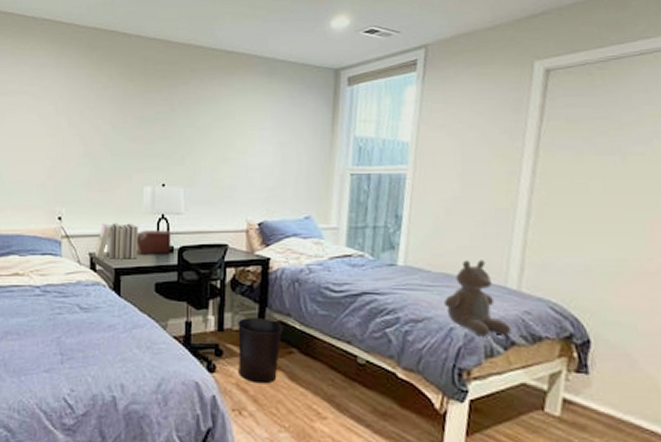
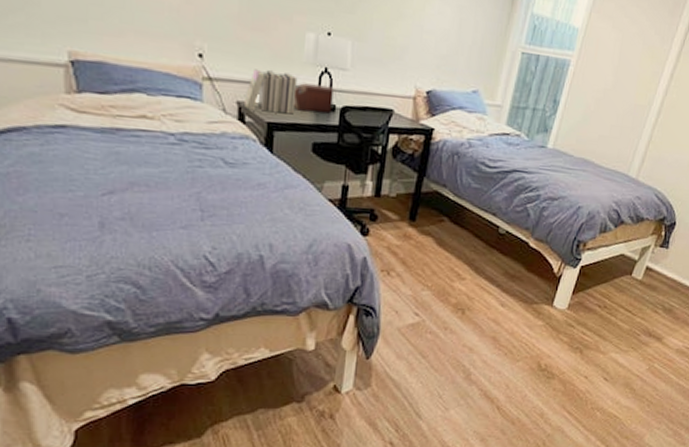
waste bin: present [238,318,284,384] -> none [391,185,438,248]
stuffed animal: present [444,260,512,337] -> none [578,148,624,216]

